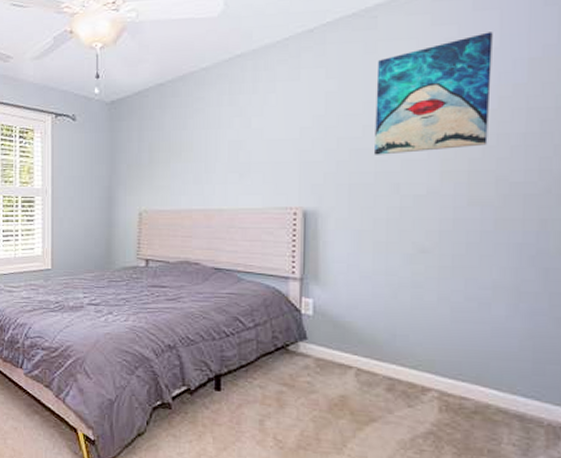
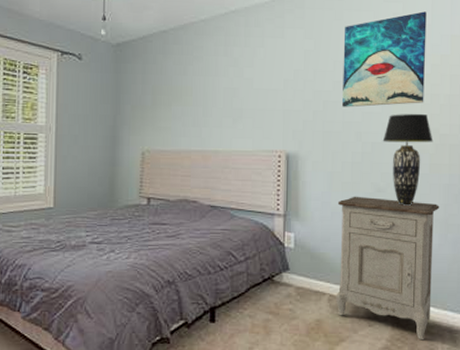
nightstand: none [365,257,508,428] -> present [336,196,440,341]
table lamp: none [428,158,500,269] -> present [382,113,433,206]

